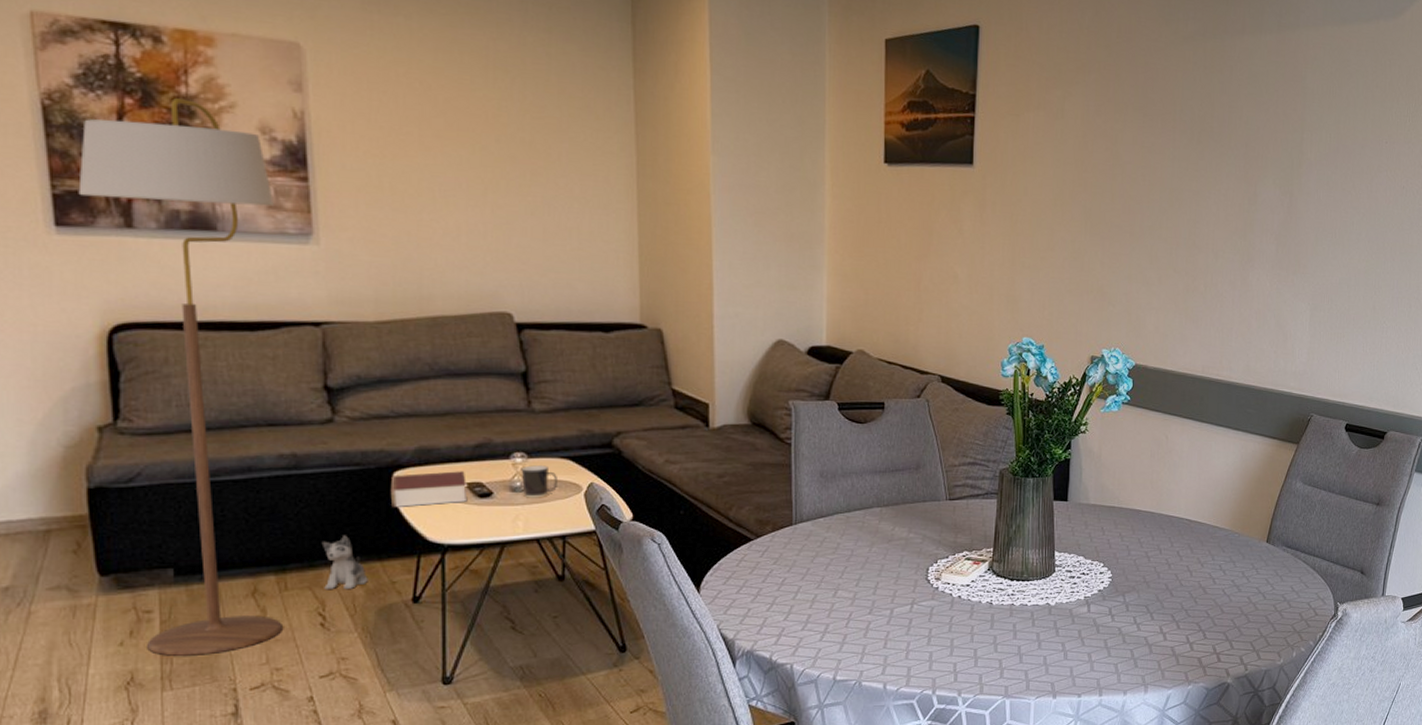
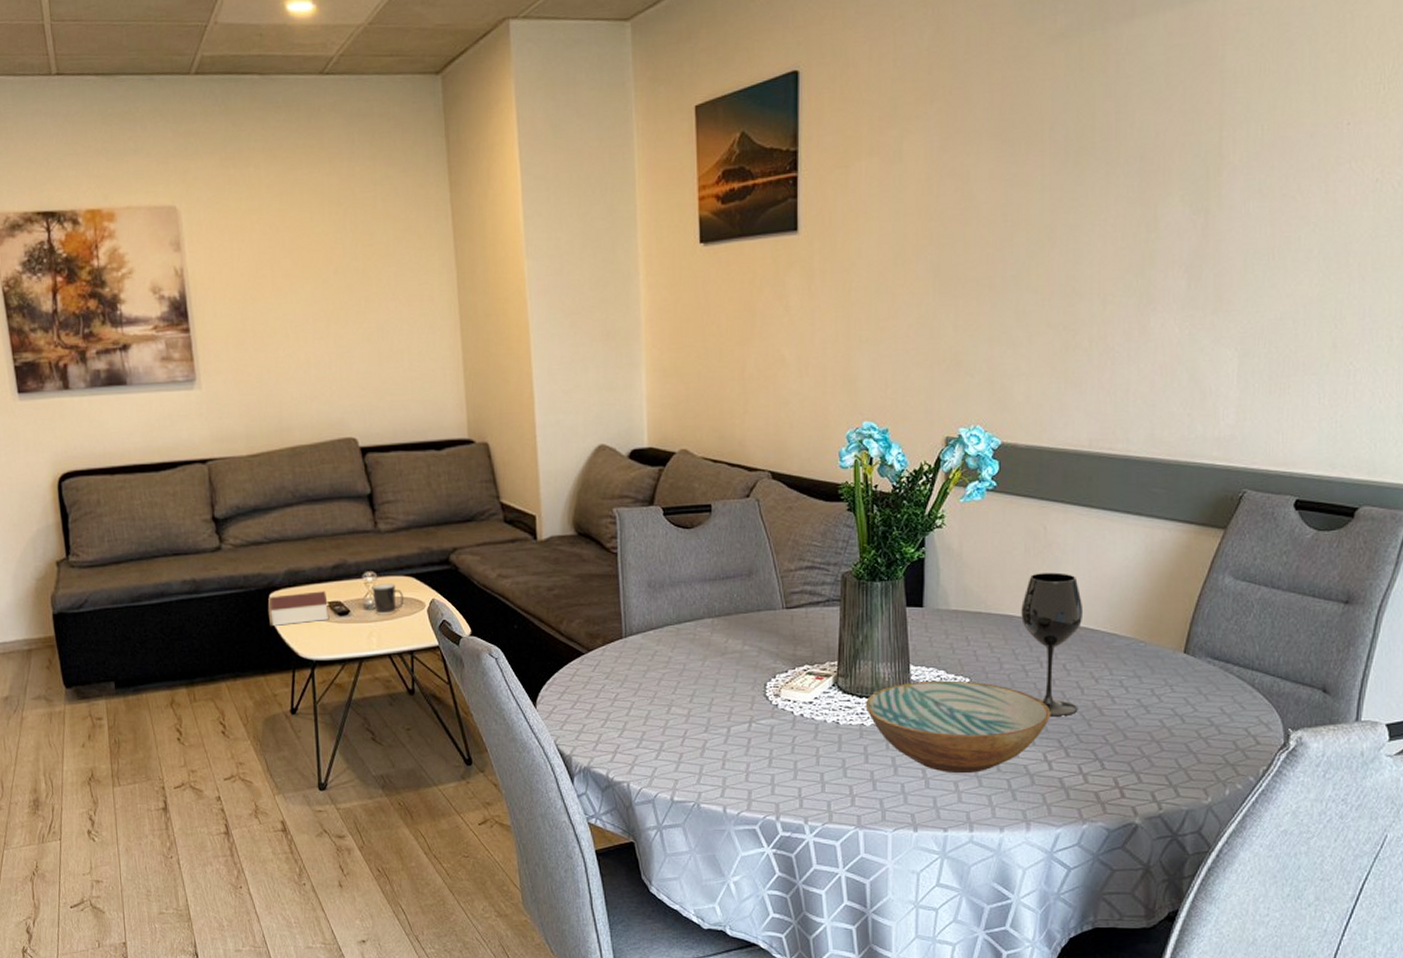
floor lamp: present [78,98,282,656] -> none [31,271,194,757]
plush toy: present [321,535,368,590] -> none [218,652,256,702]
bowl: none [1015,565,1167,646] -> present [865,680,1051,774]
wineglass: none [1146,474,1194,594] -> present [1021,572,1084,715]

